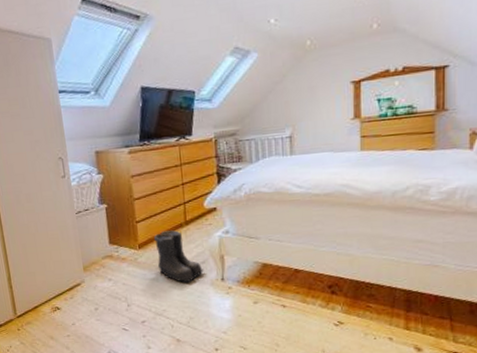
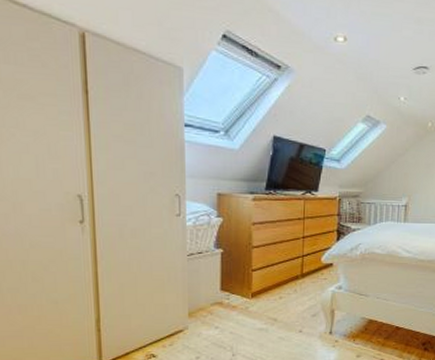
boots: present [154,230,205,283] -> none [269,282,315,335]

